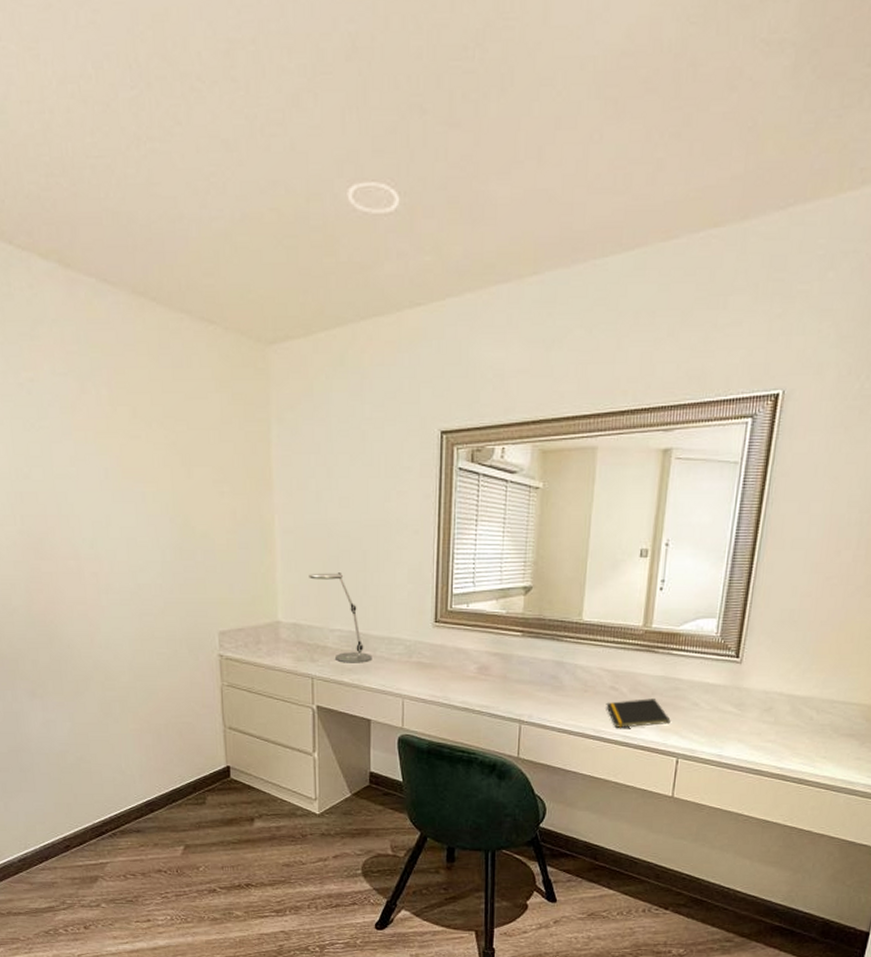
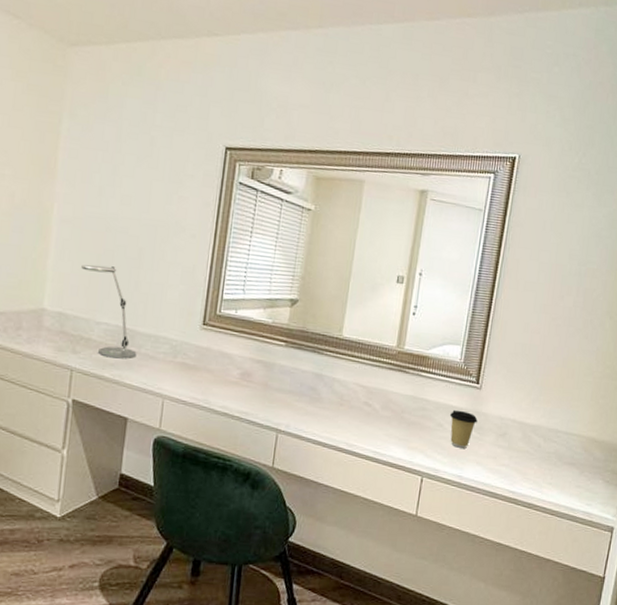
notepad: present [606,699,671,728] -> none [359,416,418,444]
coffee cup: none [706,687,738,726] -> present [449,409,478,448]

